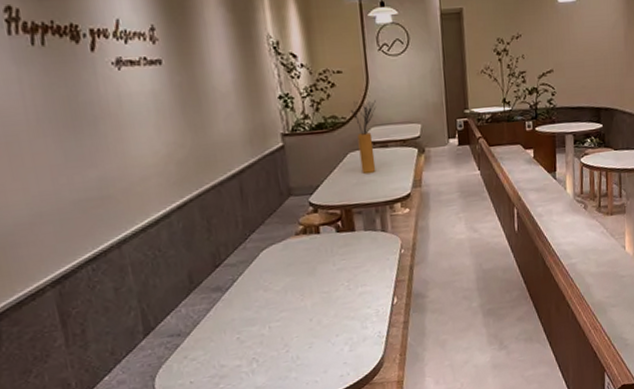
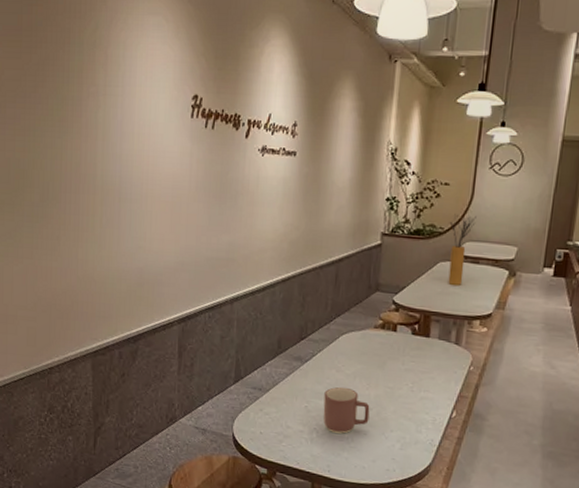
mug: none [255,304,311,357] -> present [323,386,370,434]

